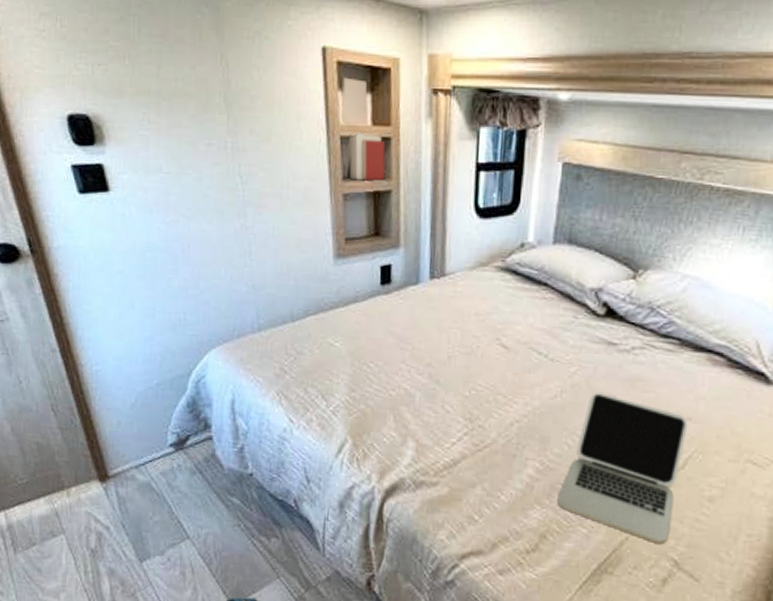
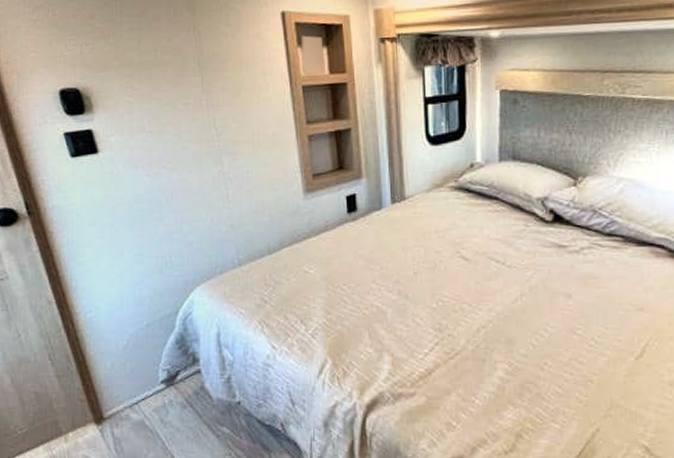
books: present [343,131,386,181] -> none [307,79,343,123]
laptop: present [557,393,688,544] -> none [528,293,641,432]

